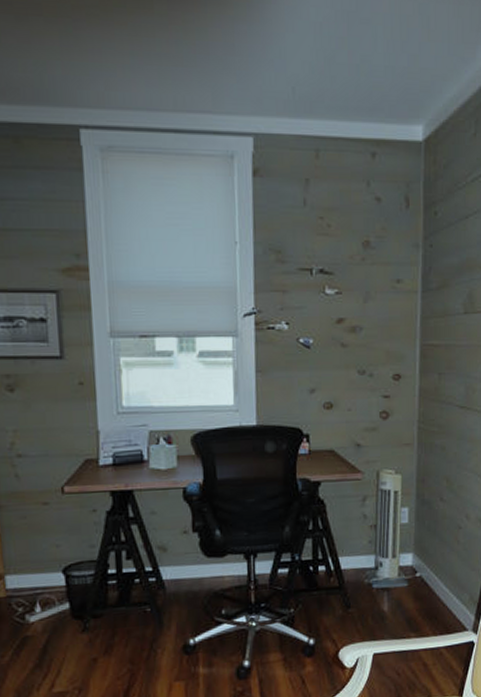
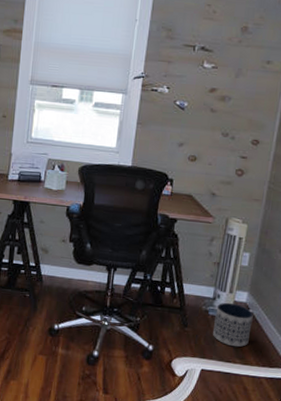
planter: none [380,569,422,620] -> present [213,302,254,347]

